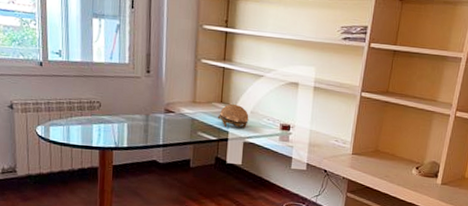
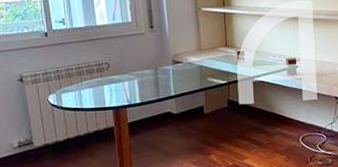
decorative bowl: present [217,103,249,129] -> none [224,46,255,71]

